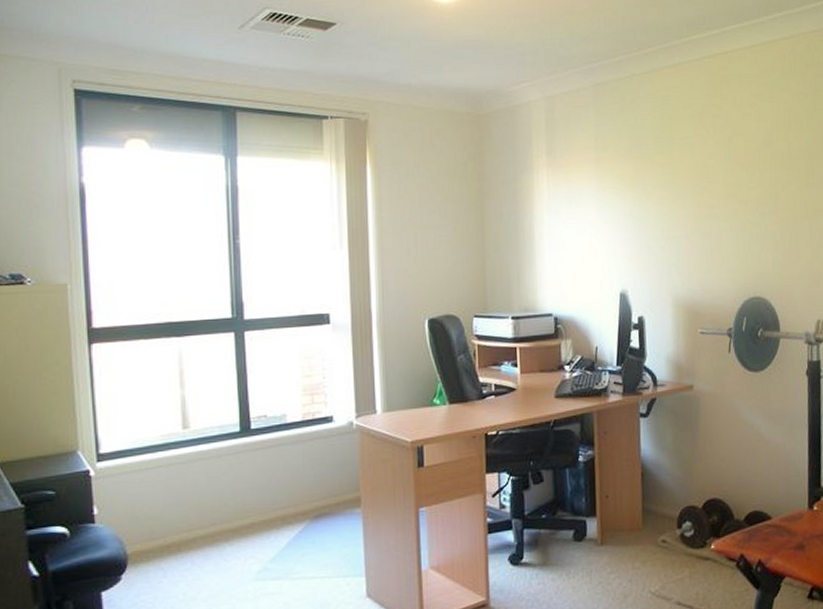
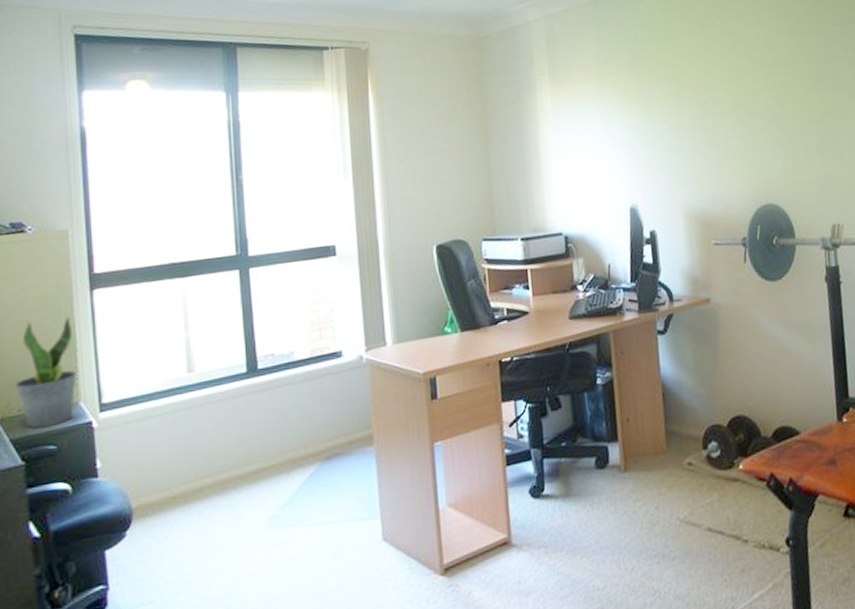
potted plant: none [14,369,75,475] -> present [14,317,76,429]

